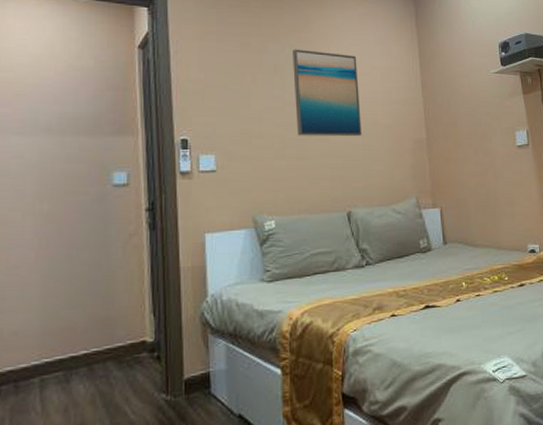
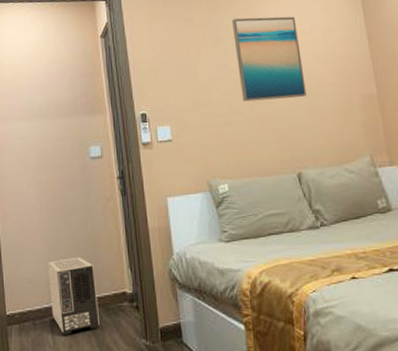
air purifier: none [42,301,108,397] -> present [48,256,100,335]

